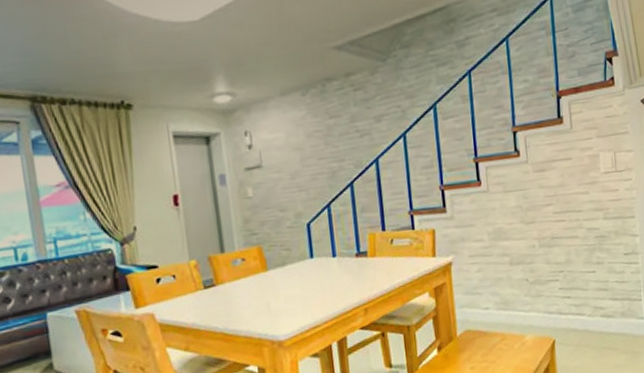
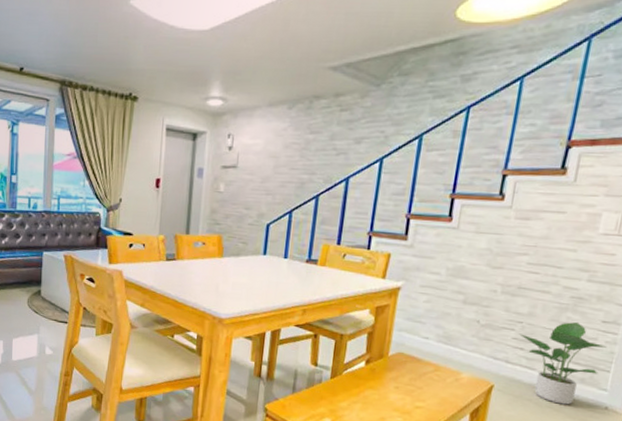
potted plant: none [562,259,634,343] -> present [518,321,607,405]

